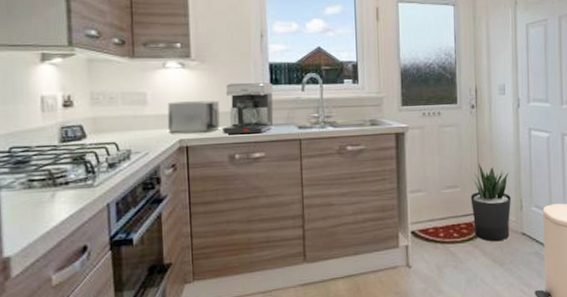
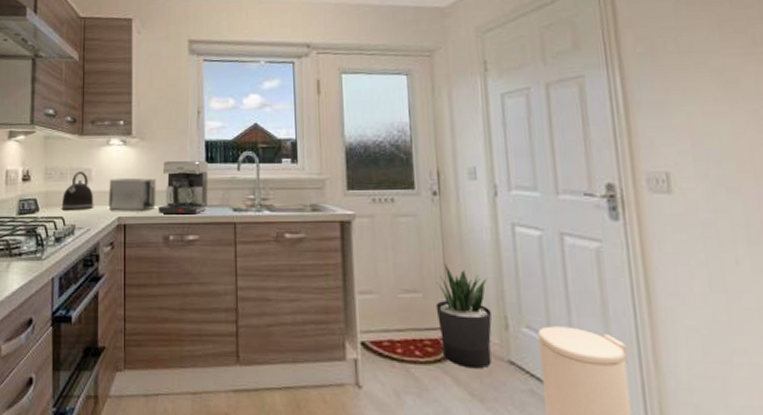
kettle: none [113,94,152,136] -> present [61,170,94,210]

